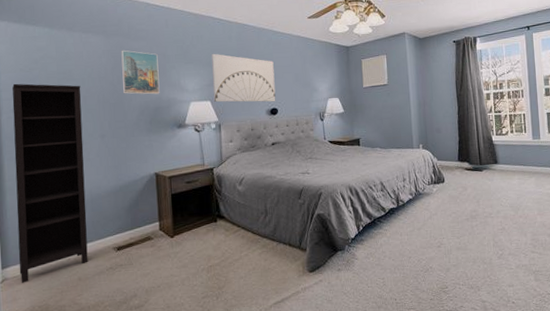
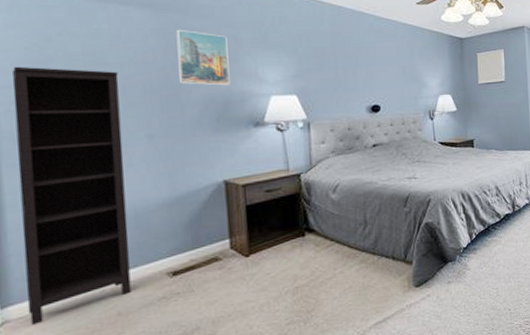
wall art: present [211,53,276,103] -> none [298,38,378,98]

